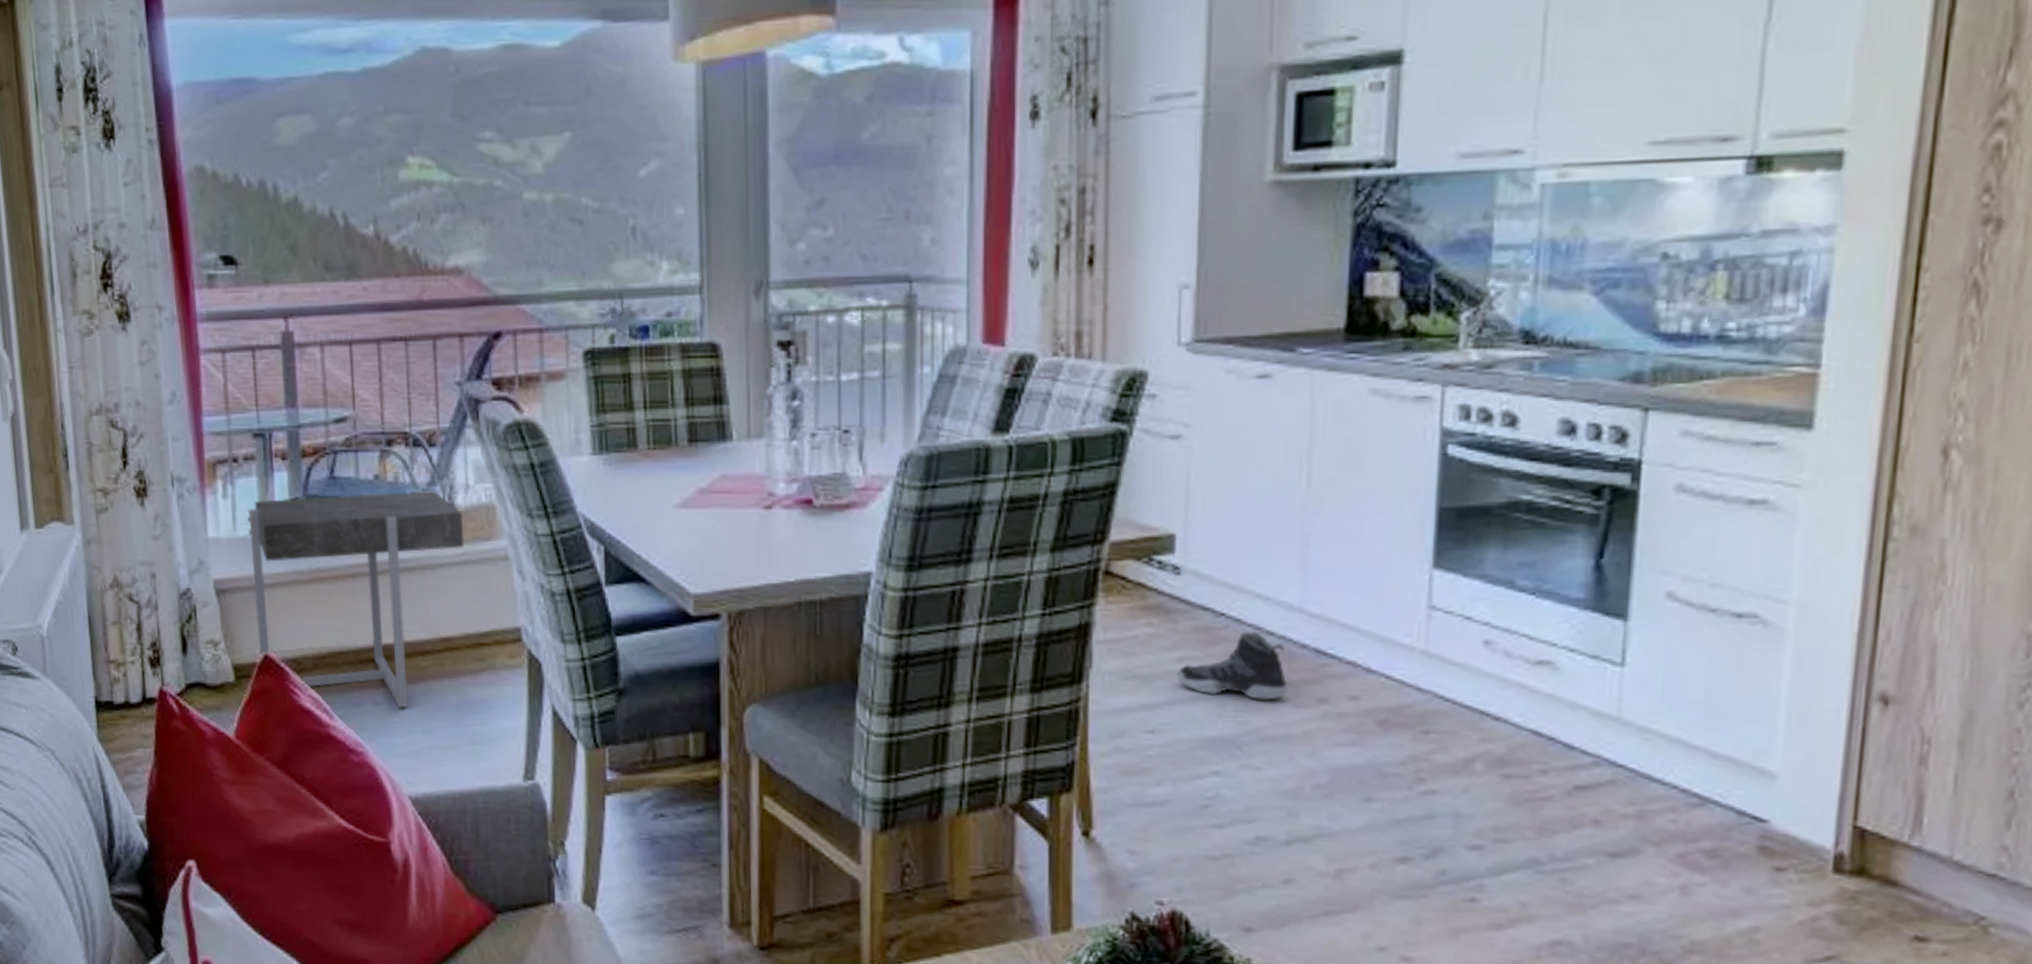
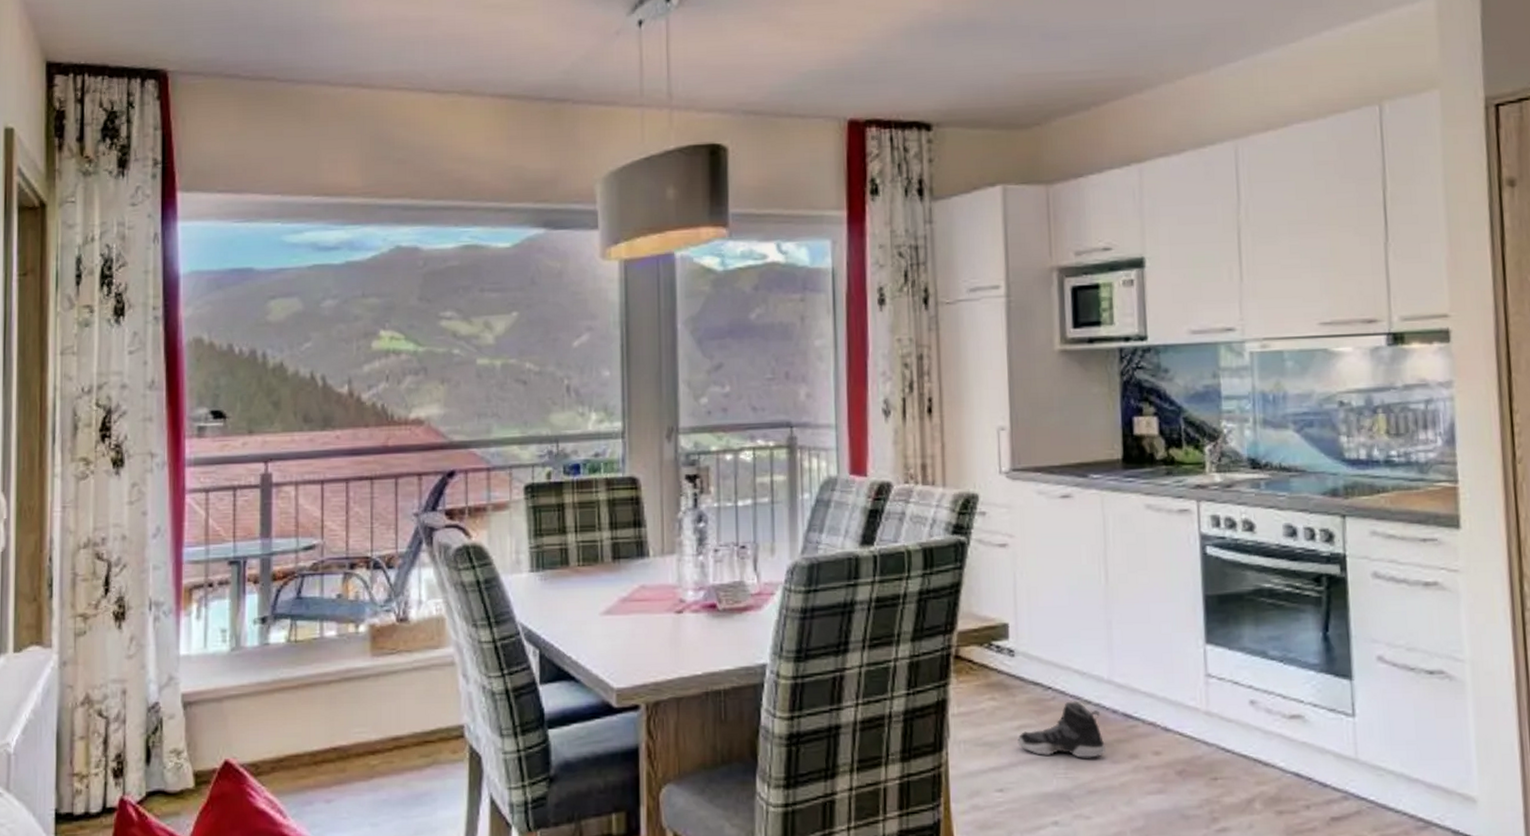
side table: present [247,491,465,708] -> none [218,607,416,804]

